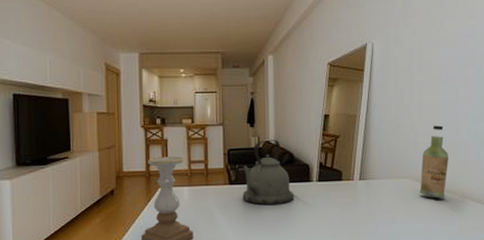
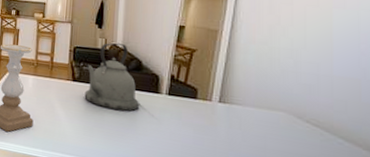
bottle: present [419,125,448,198] -> none [301,55,346,146]

